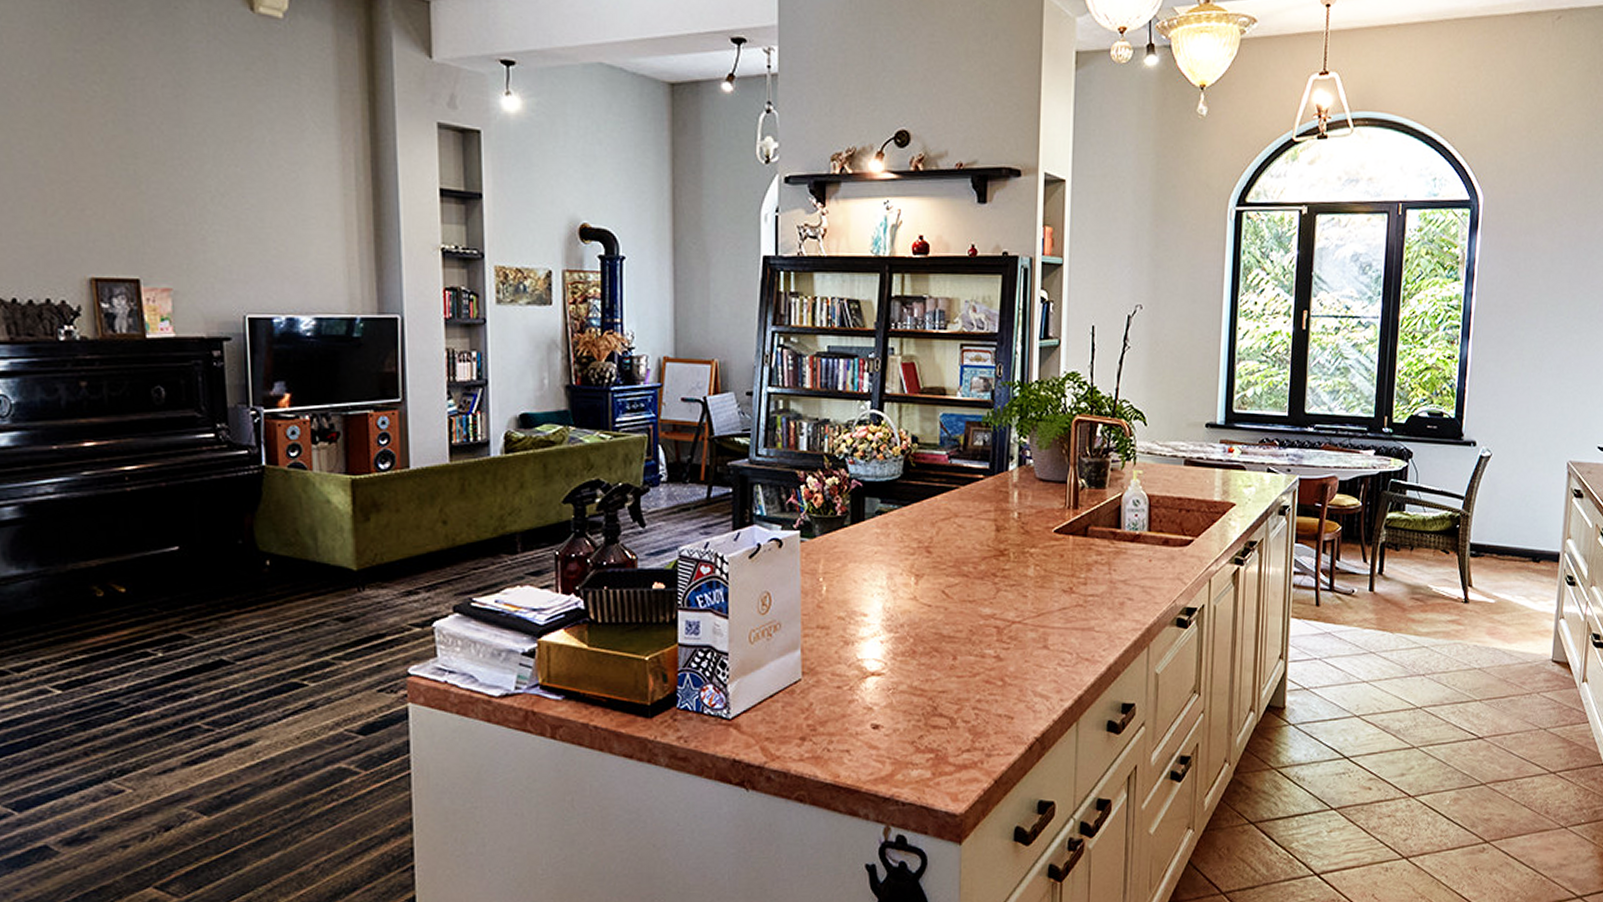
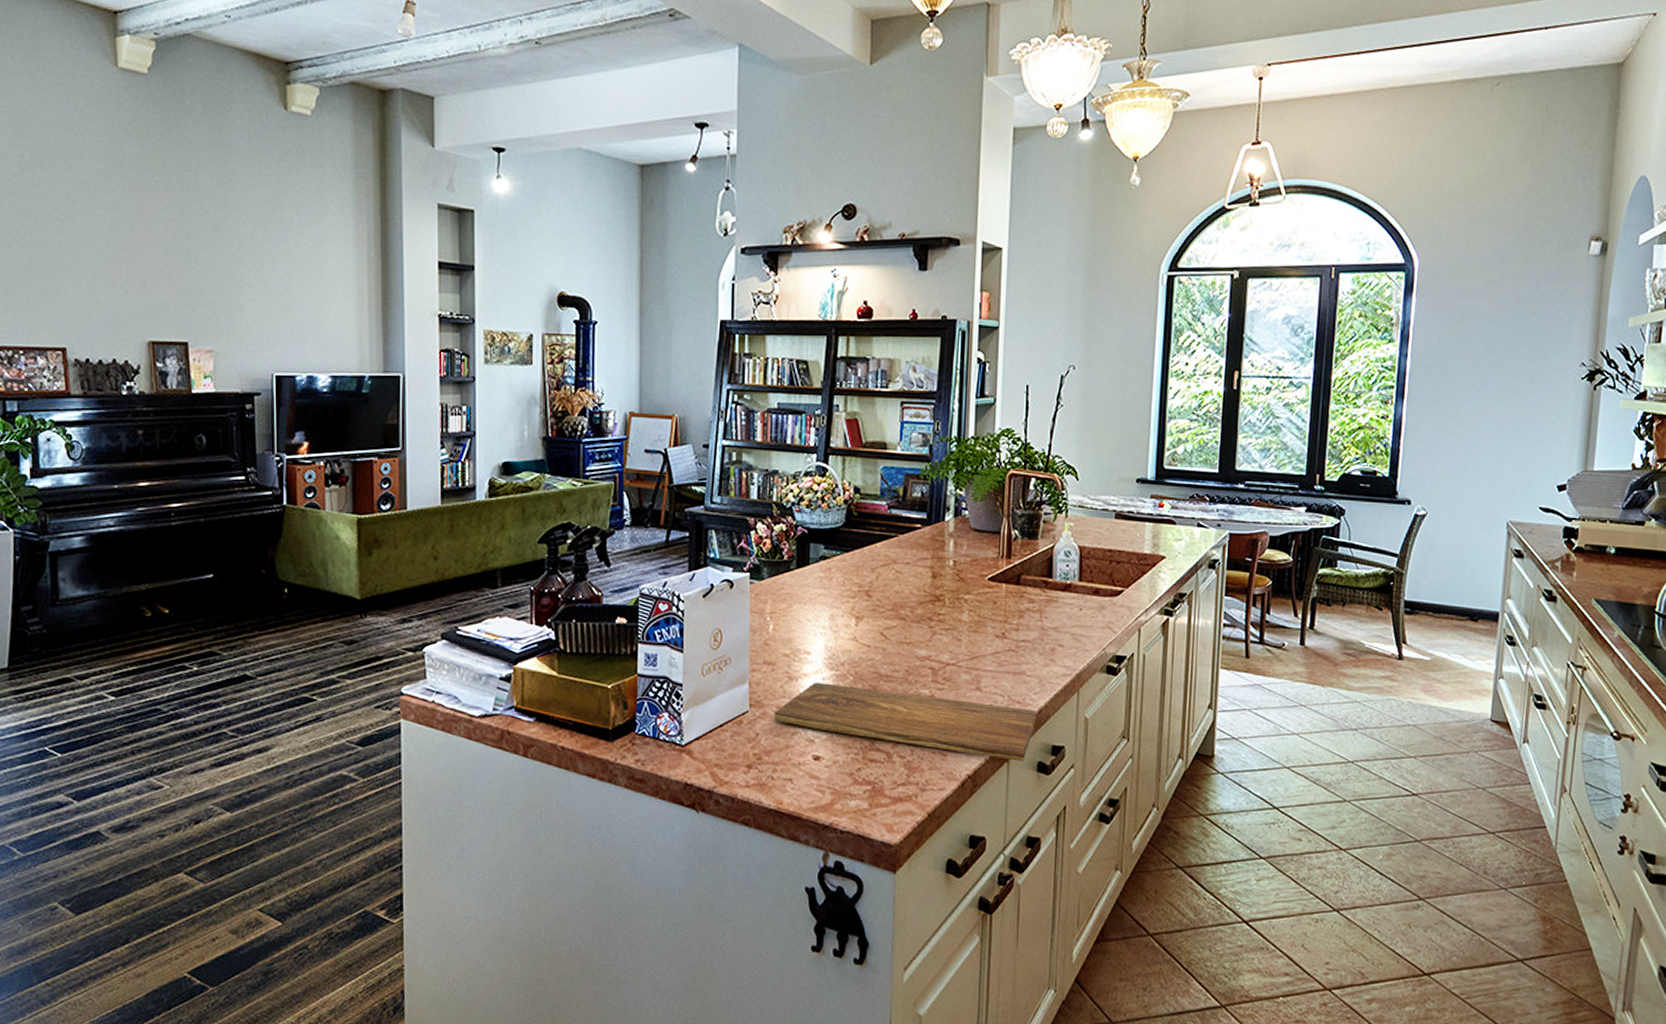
cutting board: none [829,645,1107,721] -> present [774,682,1037,761]

